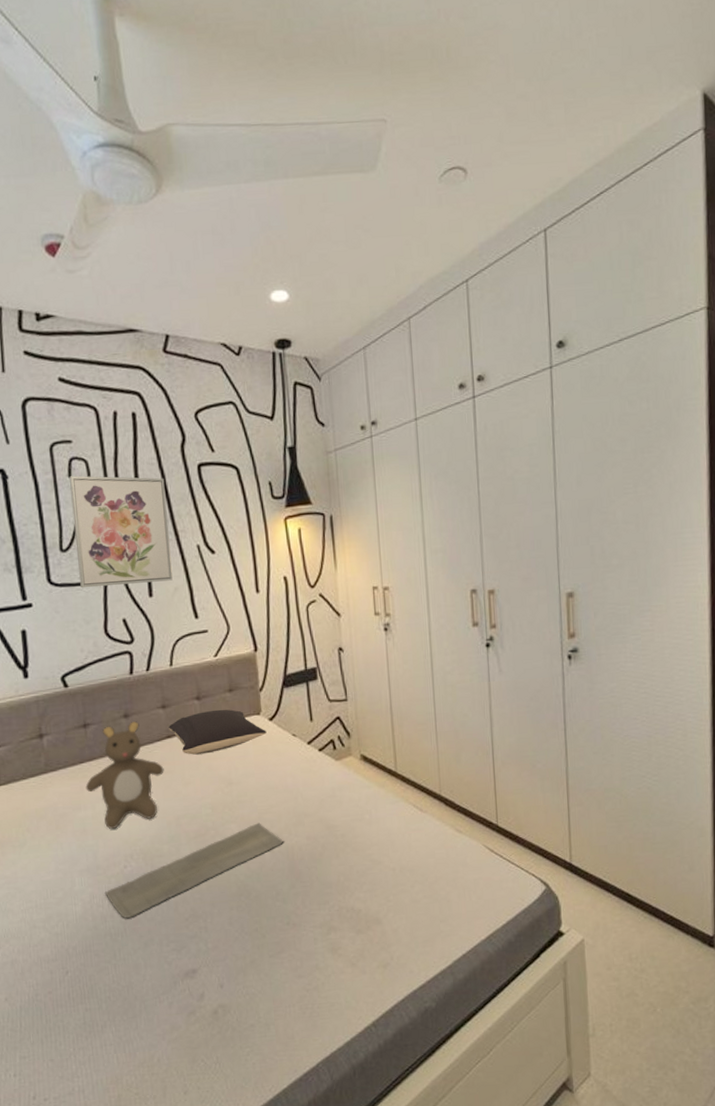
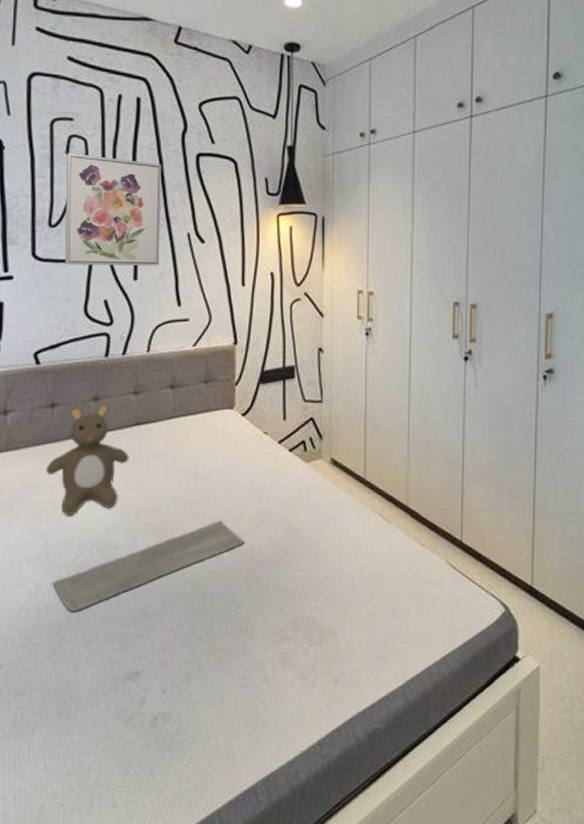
pillow: present [169,709,267,755] -> none [139,400,238,445]

